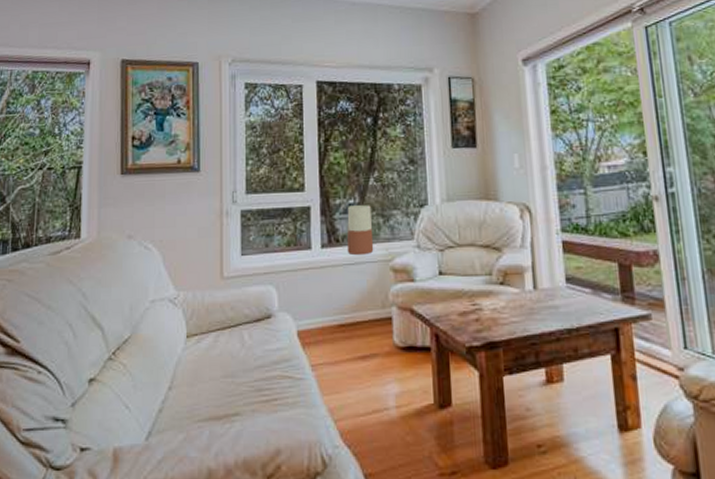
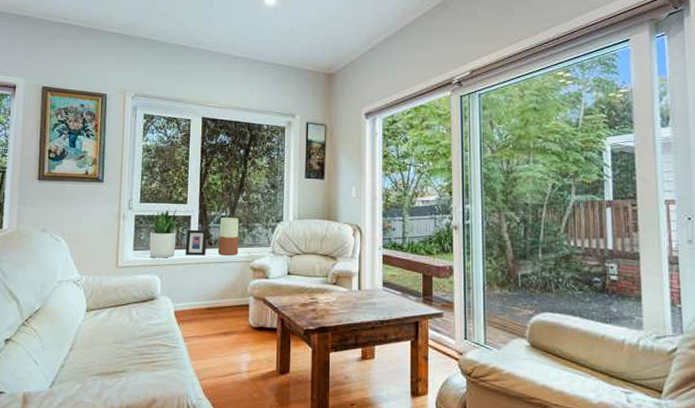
planter: none [260,198,294,265] -> present [149,208,177,259]
picture frame: none [305,223,333,258] -> present [185,229,208,256]

